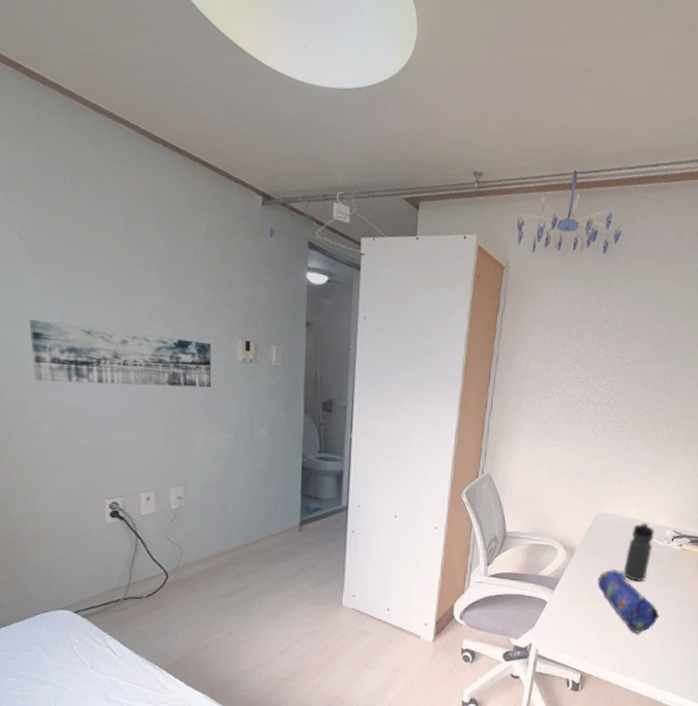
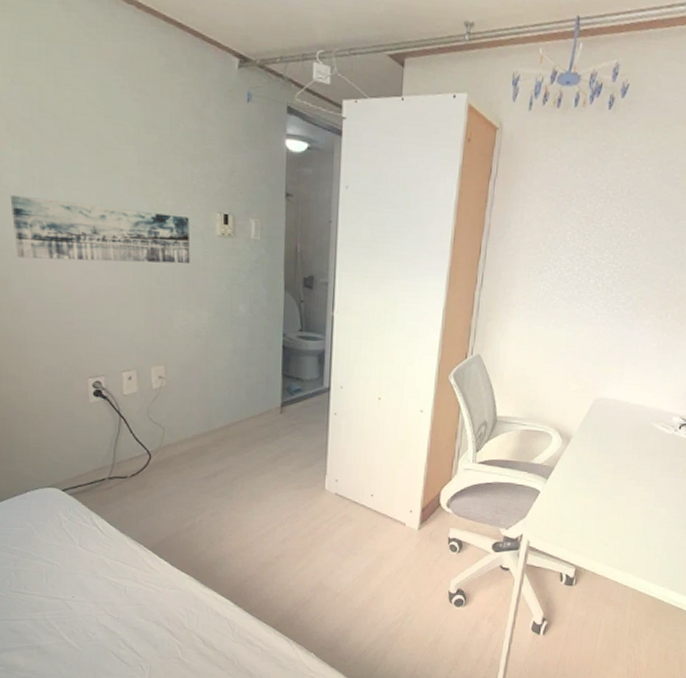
pencil case: present [597,570,660,633] -> none [595,459,664,527]
water bottle: present [623,522,655,582] -> none [624,408,661,472]

